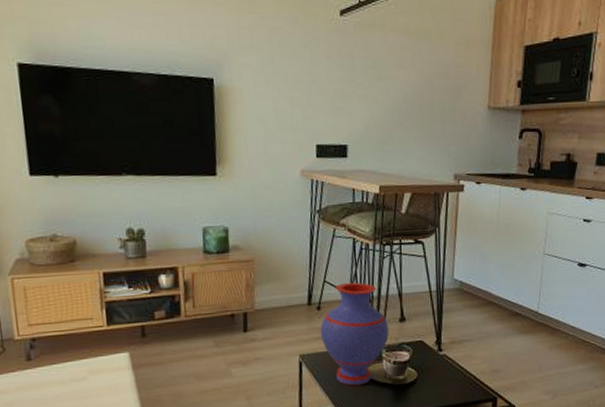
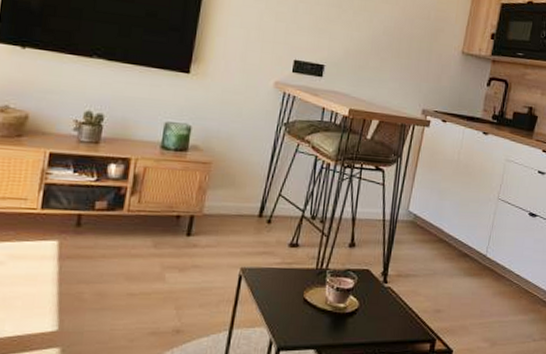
vase: present [320,282,389,386] -> none [266,199,337,308]

